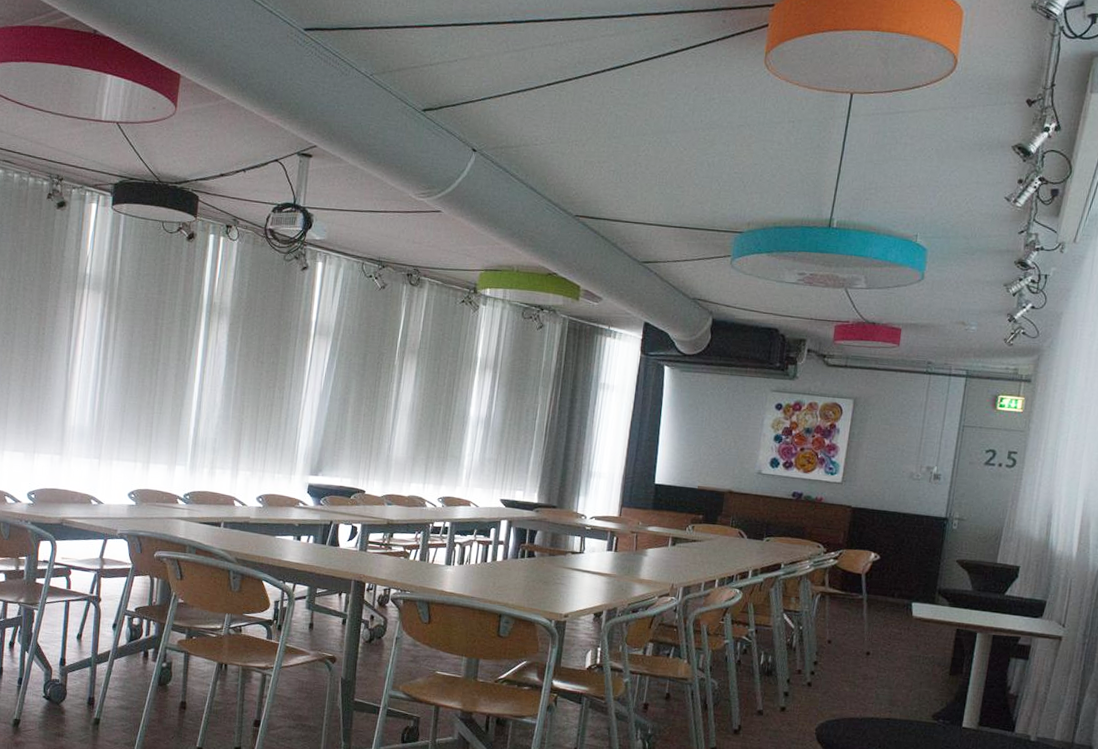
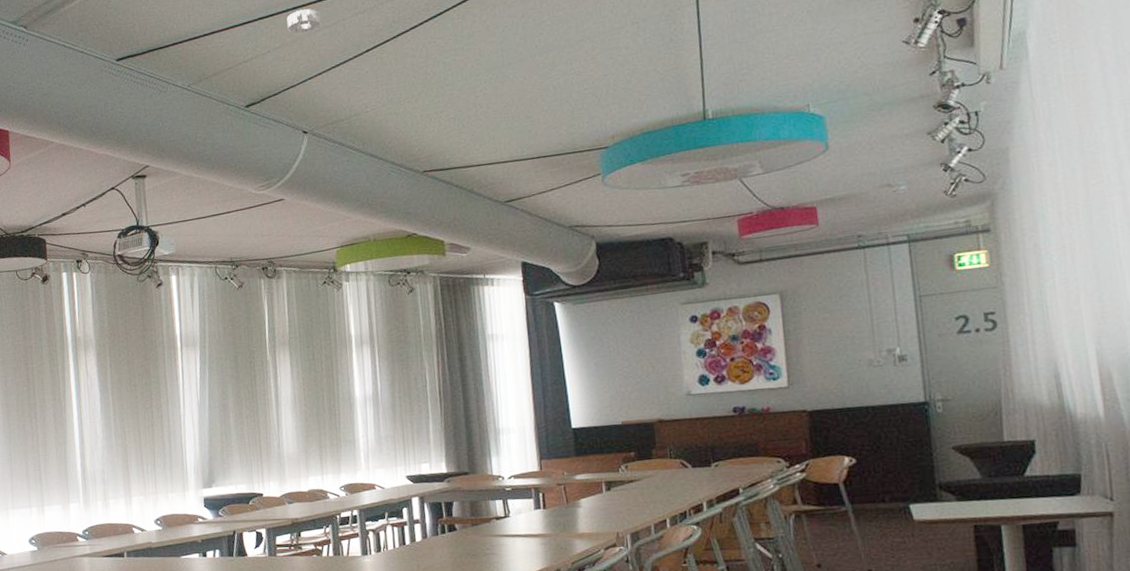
smoke detector: none [478,26,512,51] -> present [286,9,321,34]

